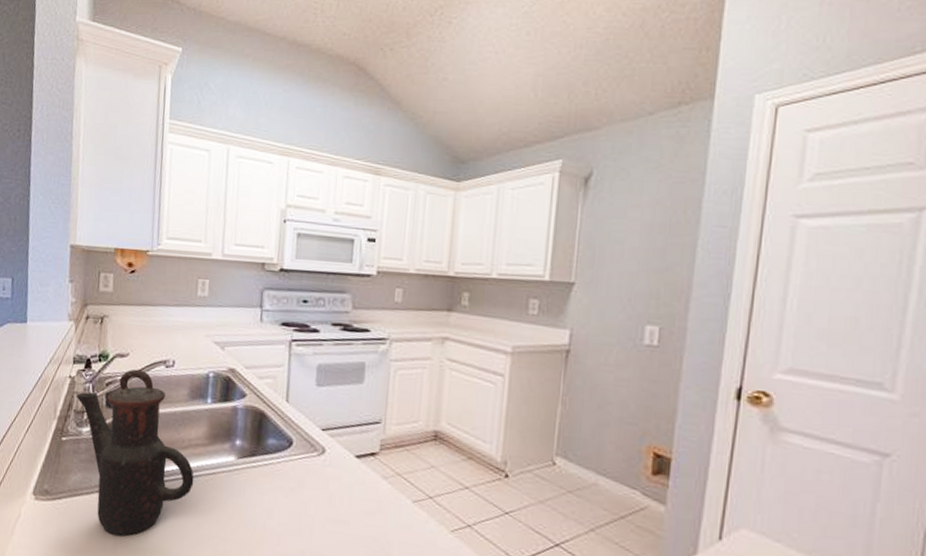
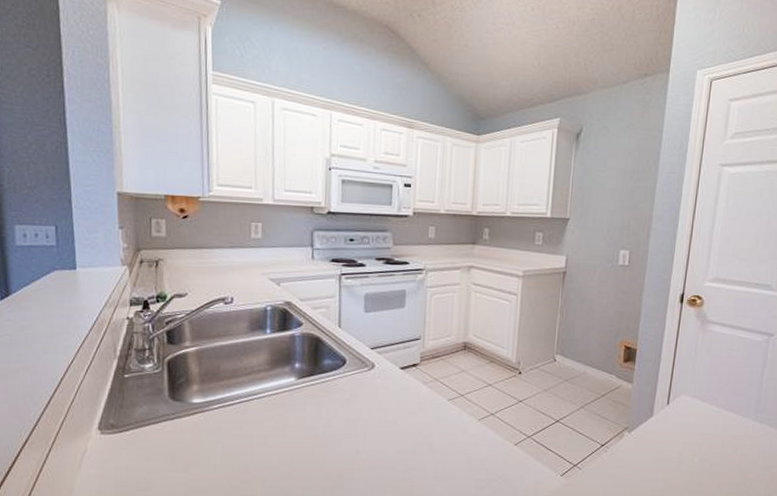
teapot: present [76,369,194,537] -> none [136,307,258,457]

